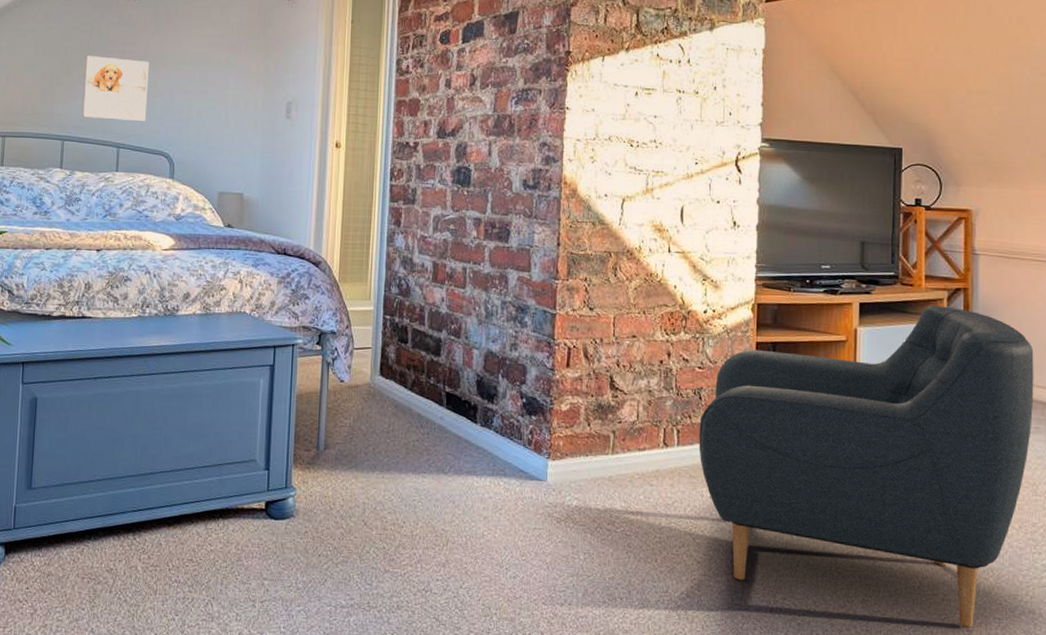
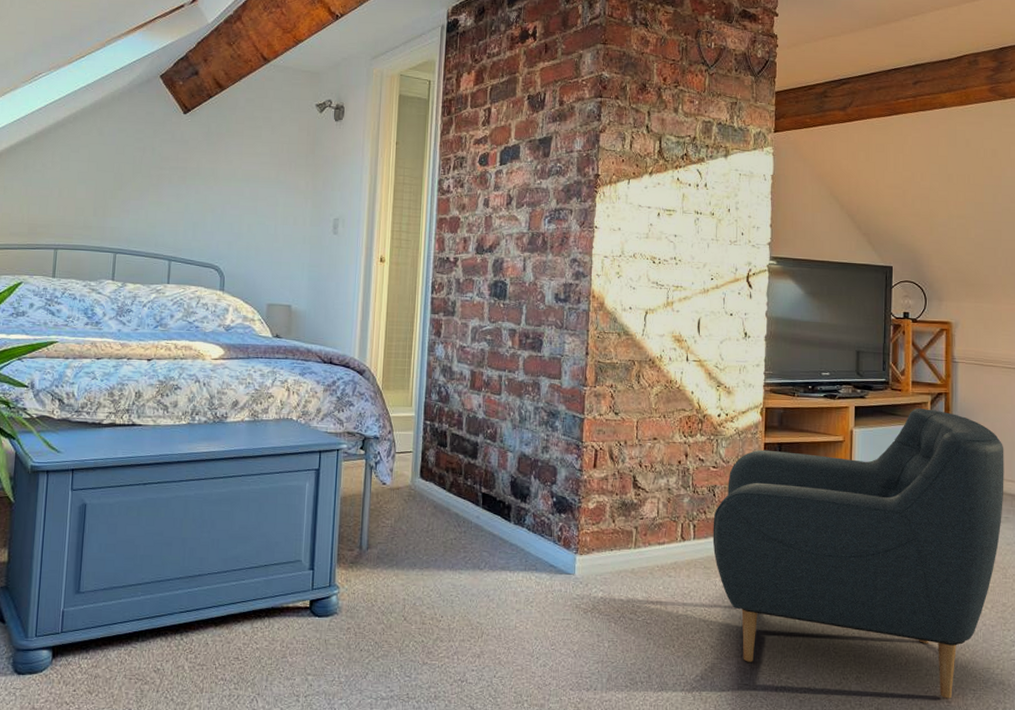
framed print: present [82,56,149,122] -> none [134,171,201,236]

